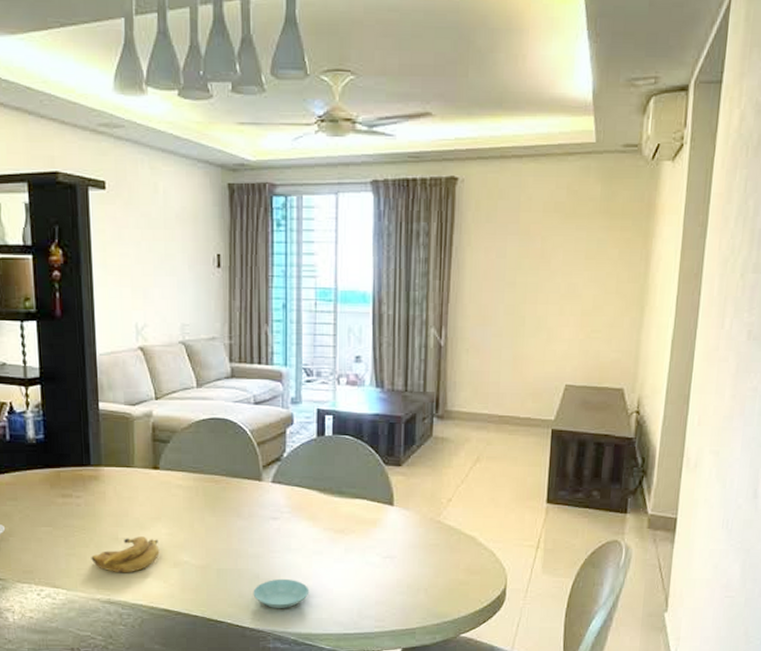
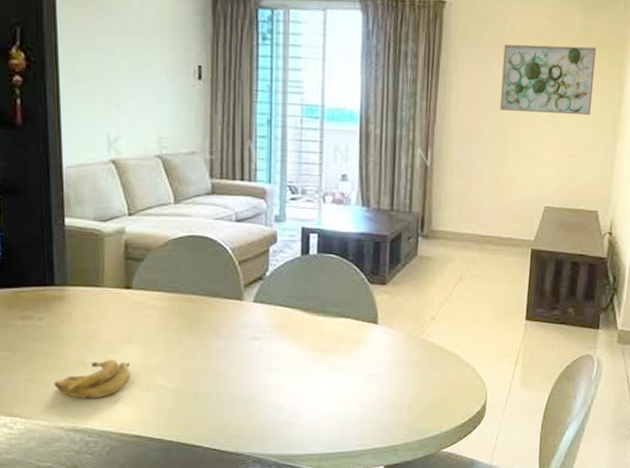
saucer: present [253,580,310,608] -> none [232,401,291,430]
wall art: none [516,216,620,289] -> present [500,44,597,116]

